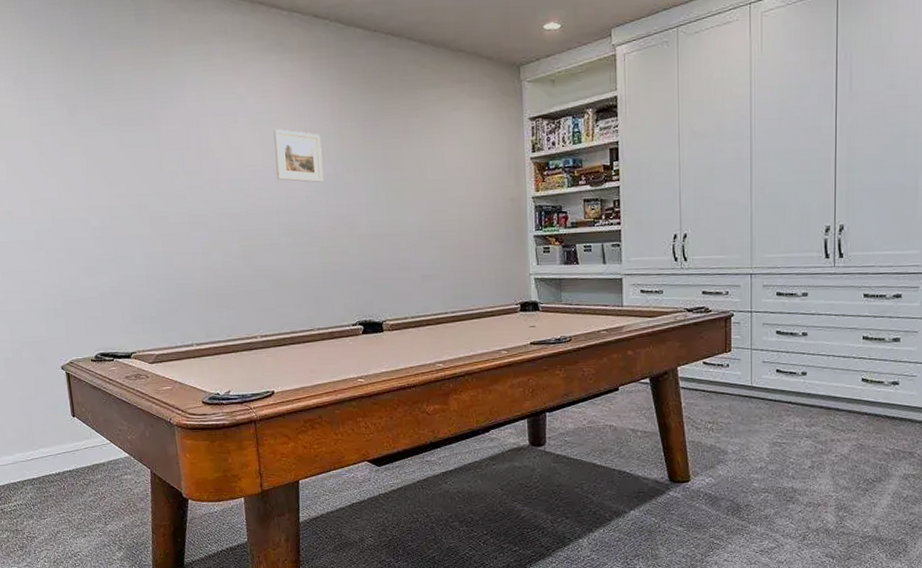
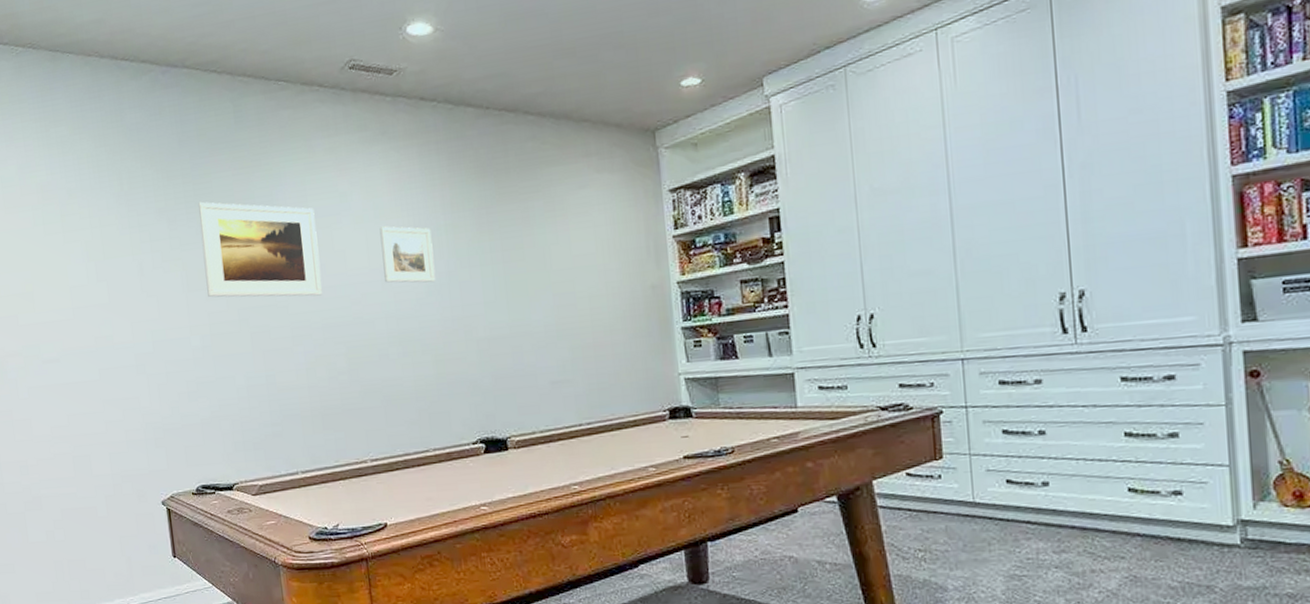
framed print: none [99,91,218,188] -> present [198,201,322,298]

